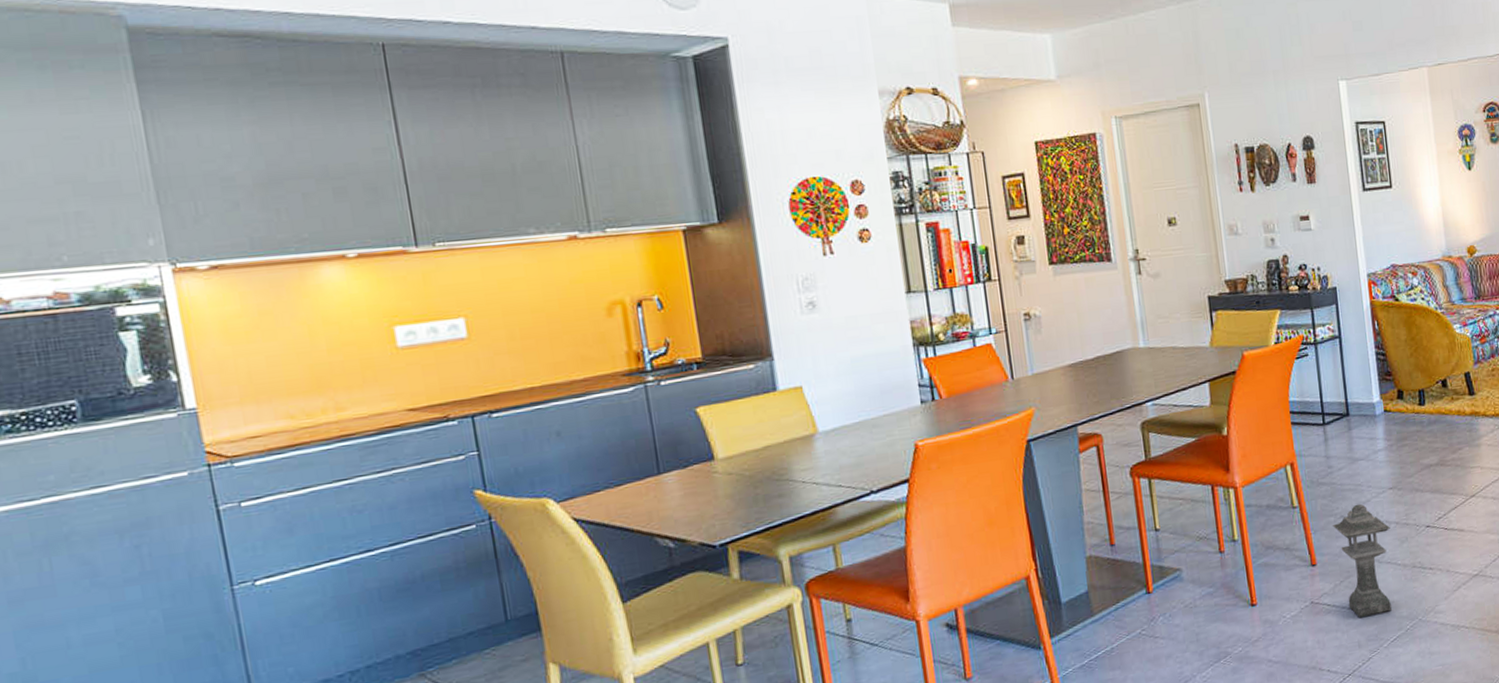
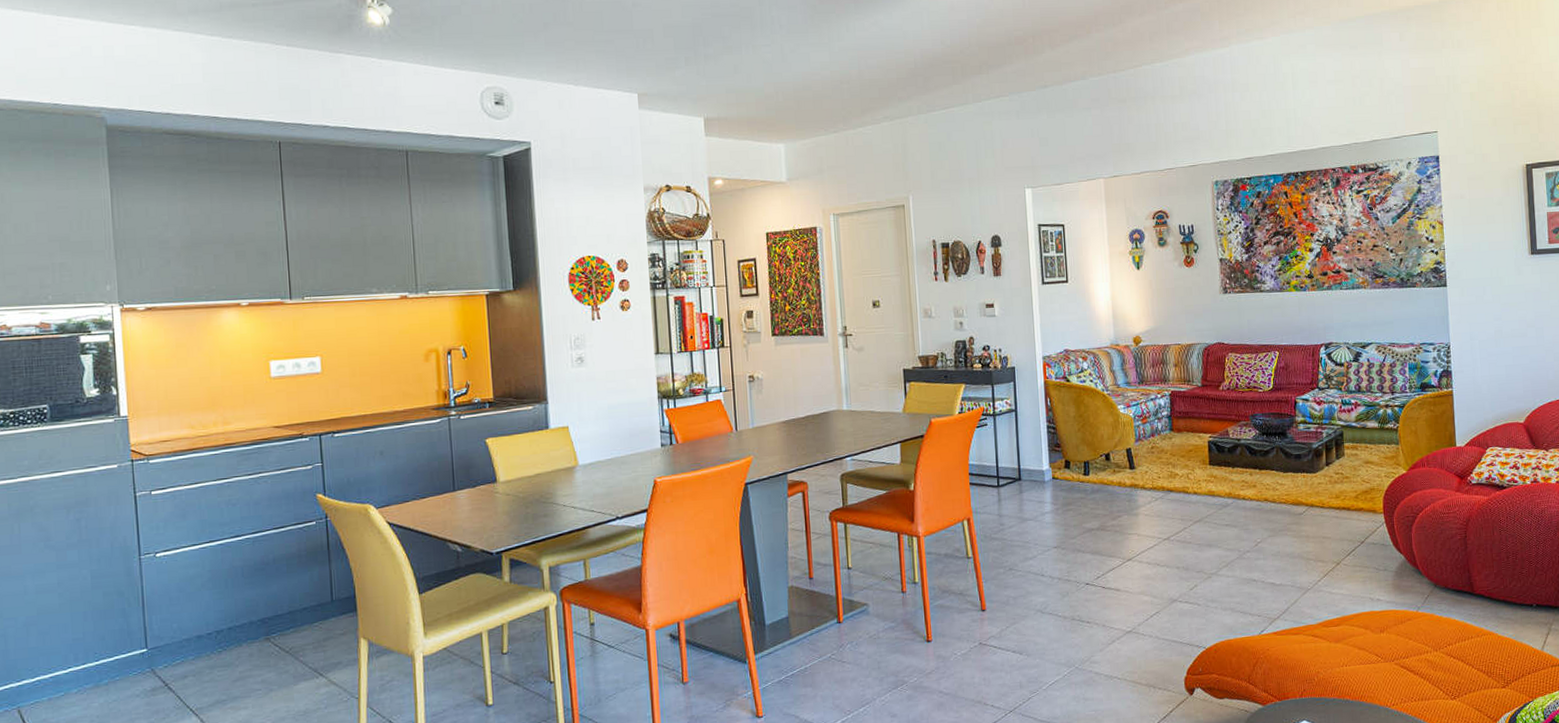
lantern: present [1332,503,1392,618] -> none [1001,559,1053,661]

